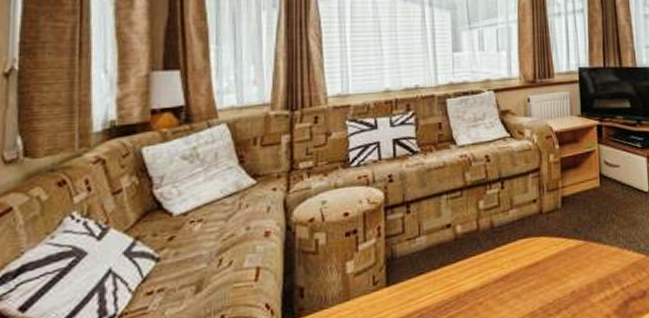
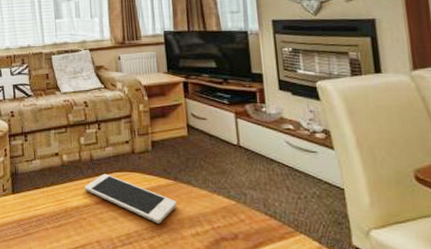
cell phone: none [482,242,586,294] -> present [84,173,177,223]

